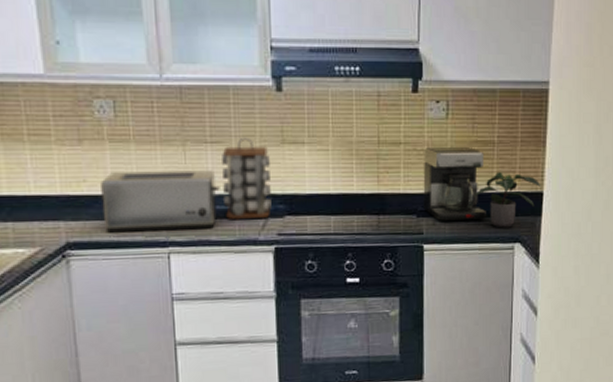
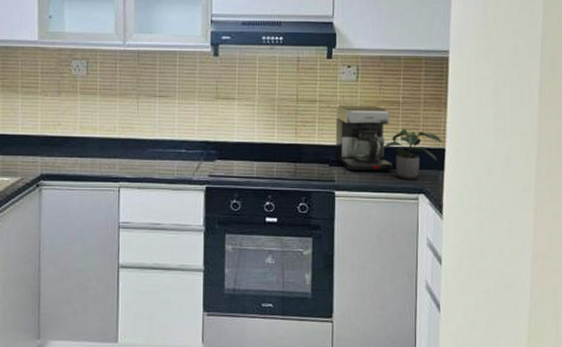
toaster: present [101,170,220,233] -> none [70,118,164,168]
spice rack: present [222,137,272,220] -> none [166,92,206,162]

